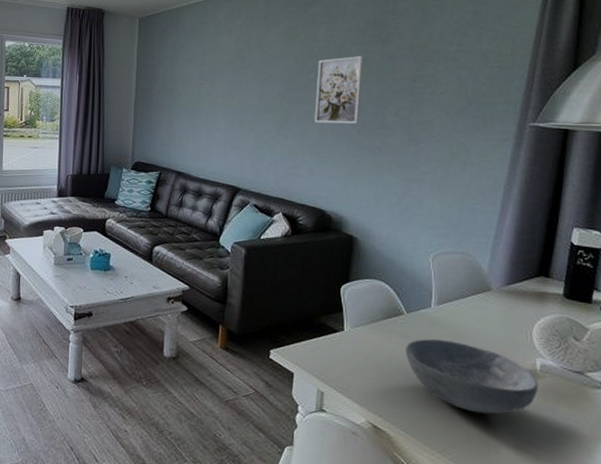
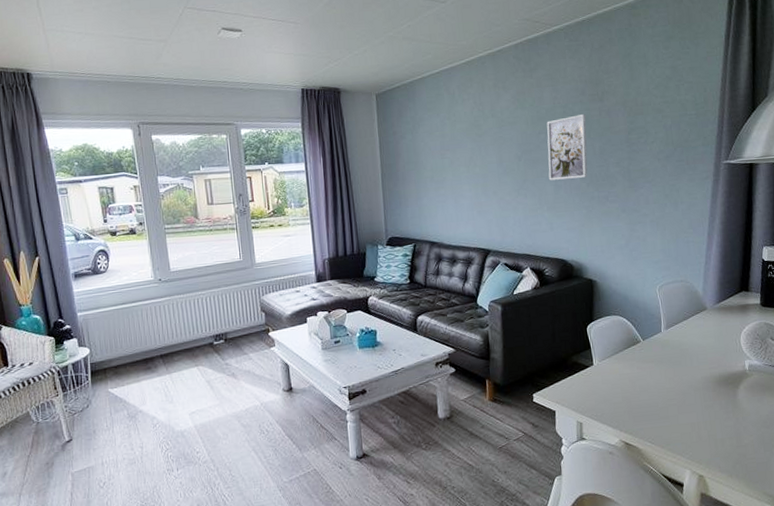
bowl: present [406,339,539,415] -> none [645,358,749,416]

